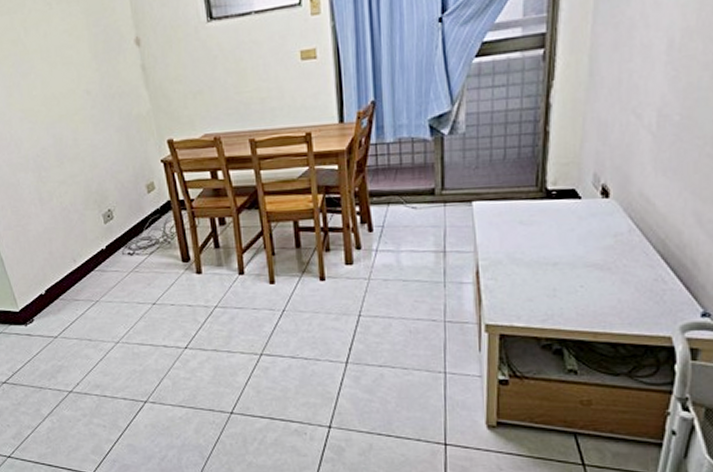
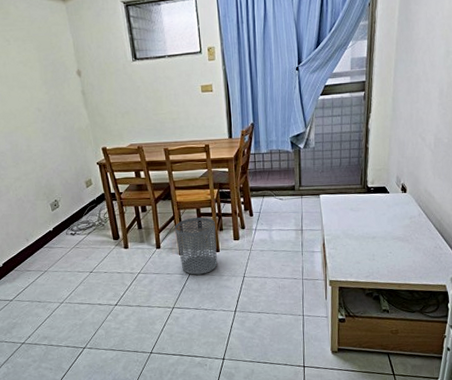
waste bin: none [263,232,322,311] -> present [174,217,217,275]

